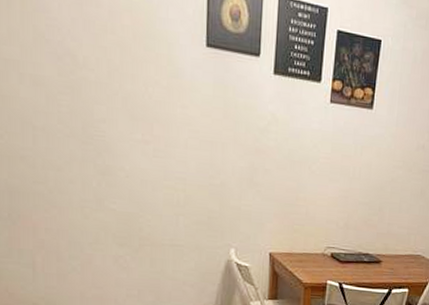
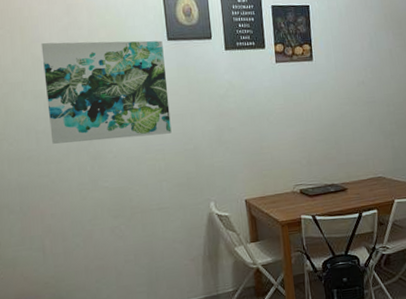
wall art: none [47,14,200,162] -> present [41,40,172,144]

